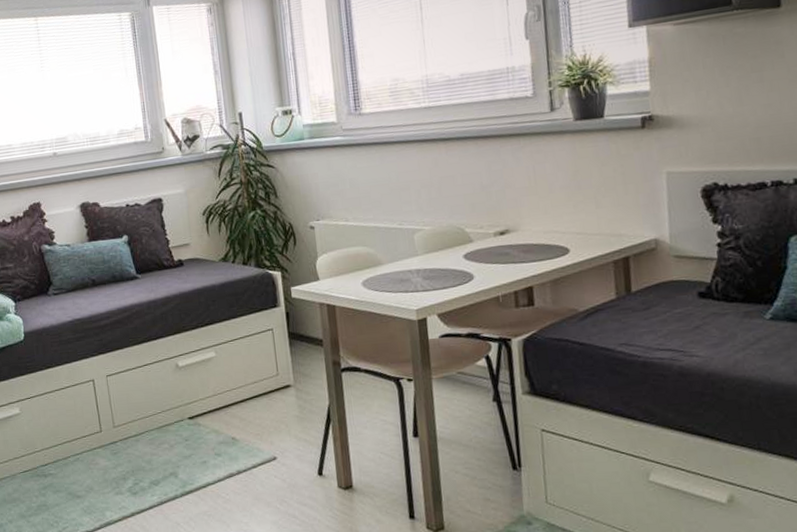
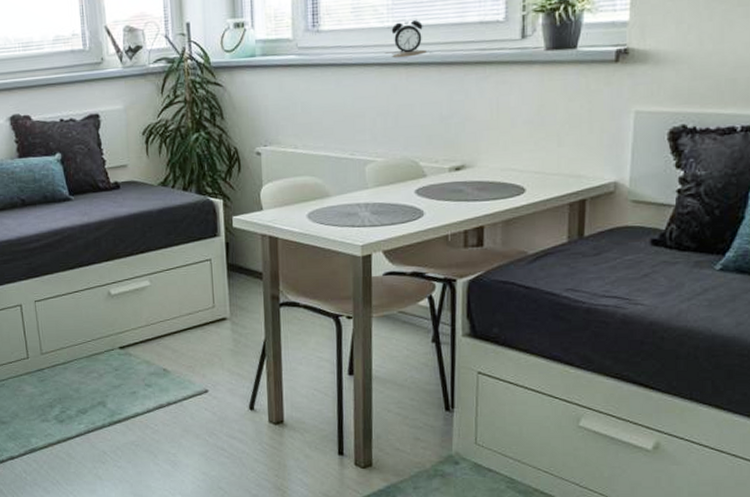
alarm clock: none [428,97,463,135] -> present [391,17,427,58]

